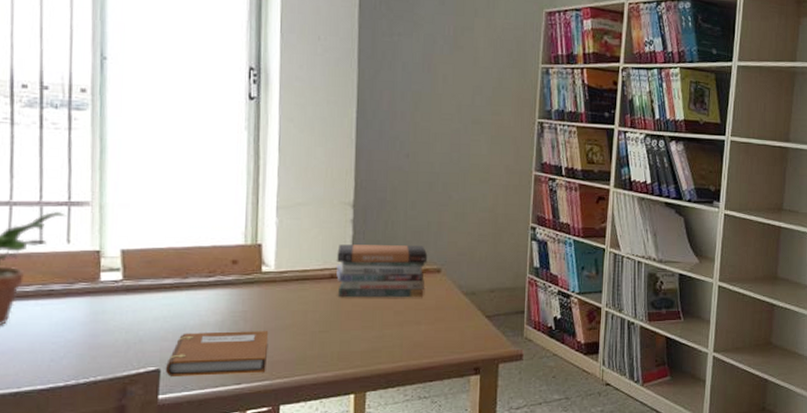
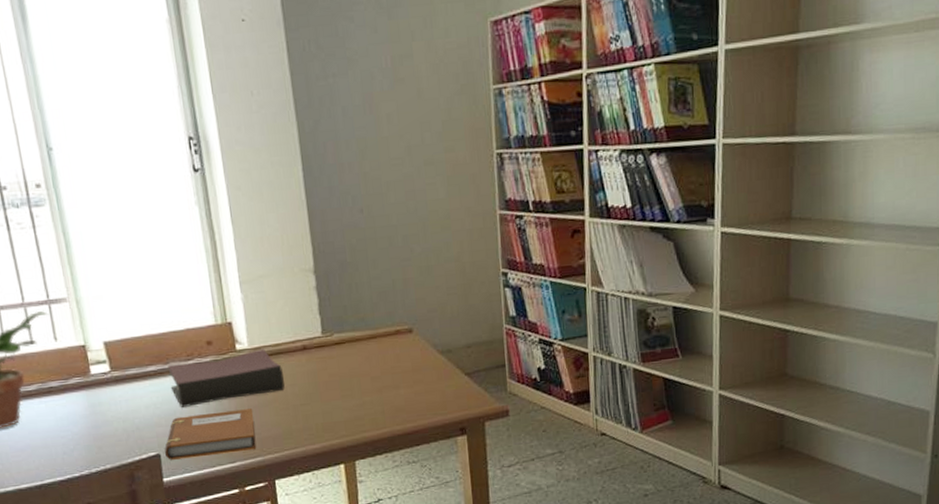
hardback book: none [186,273,306,323] -> present [167,348,285,407]
book stack: present [335,244,428,298] -> none [306,306,399,368]

